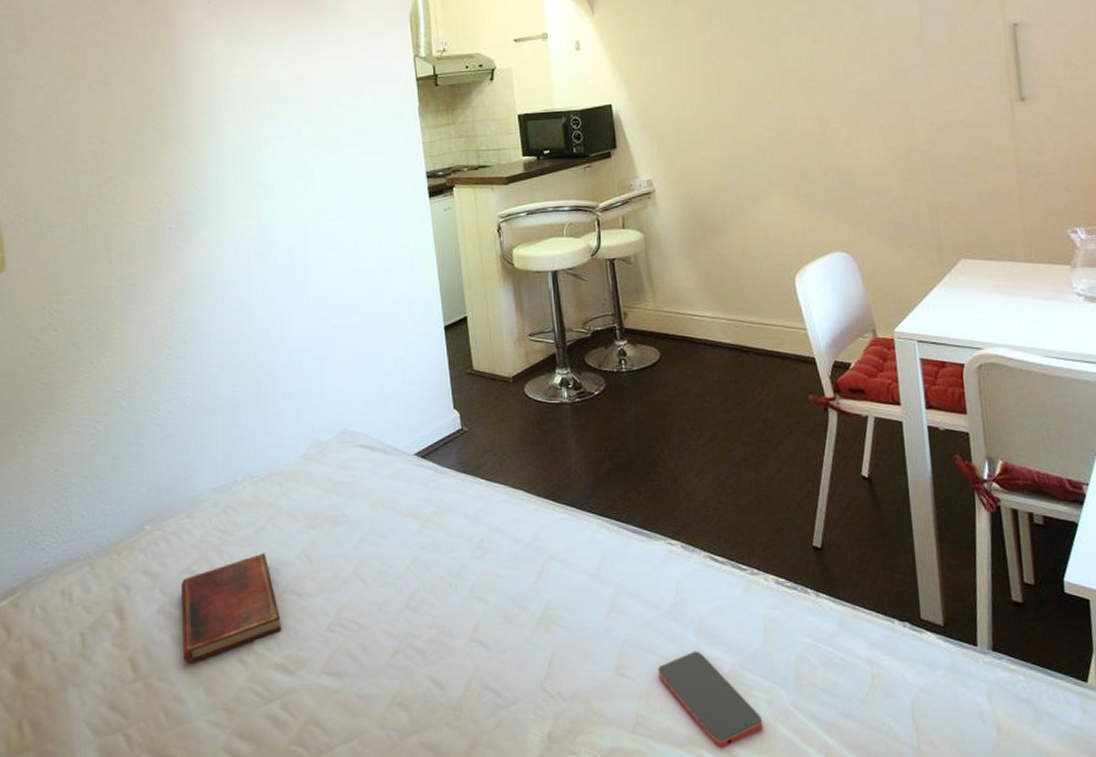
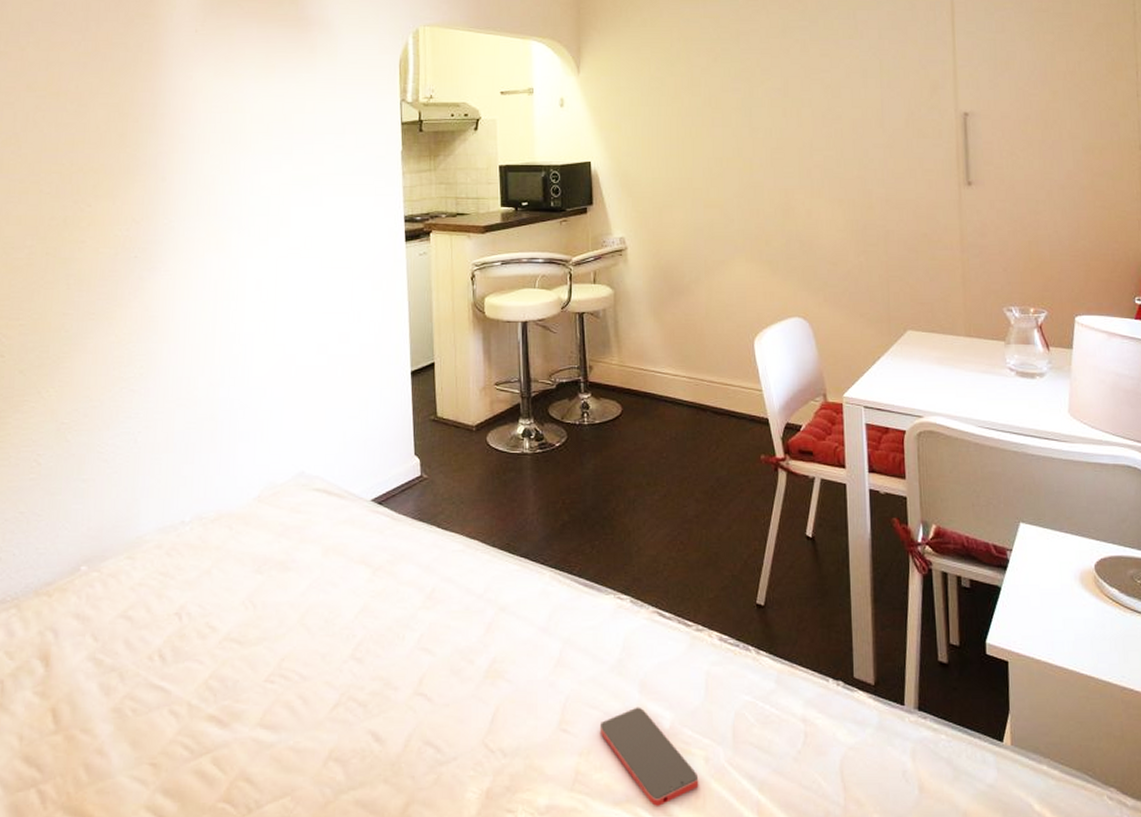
diary: present [181,553,282,664] -> none [110,598,219,715]

